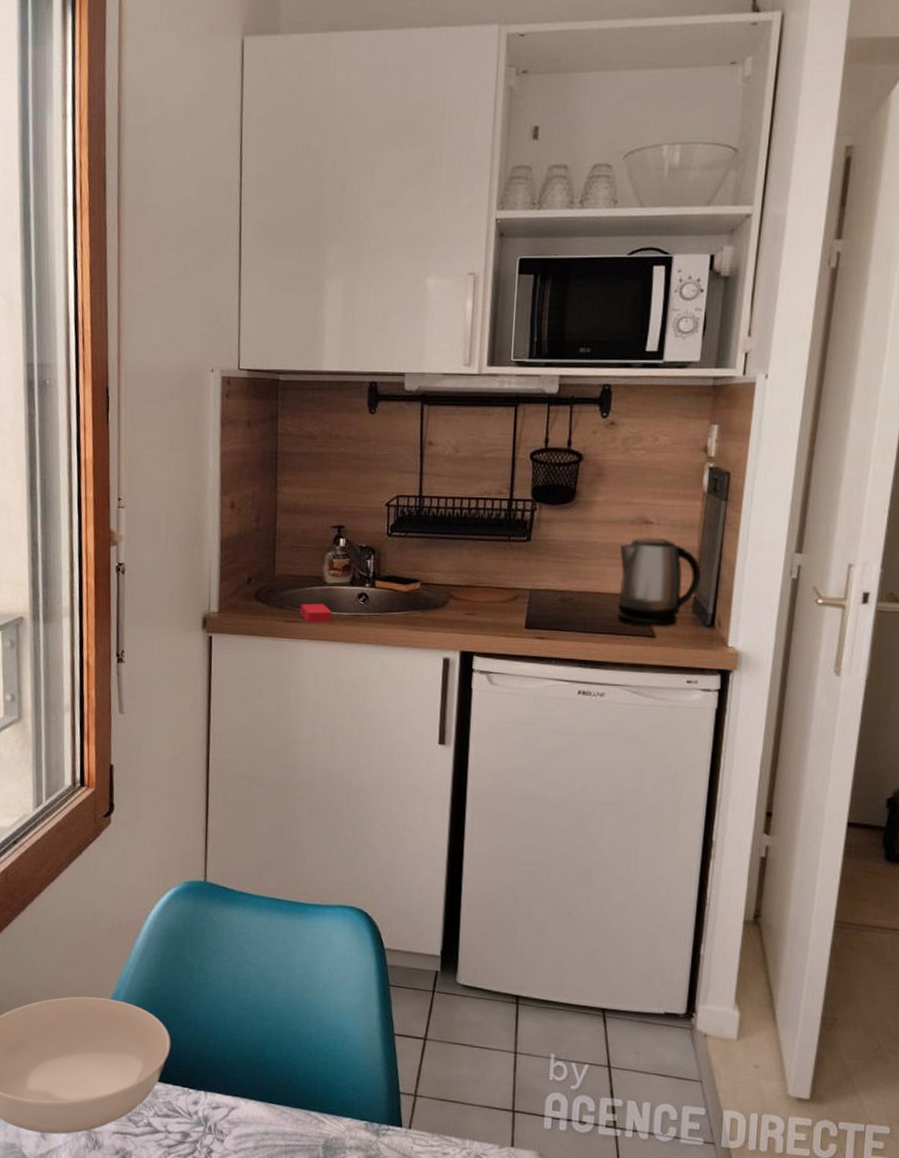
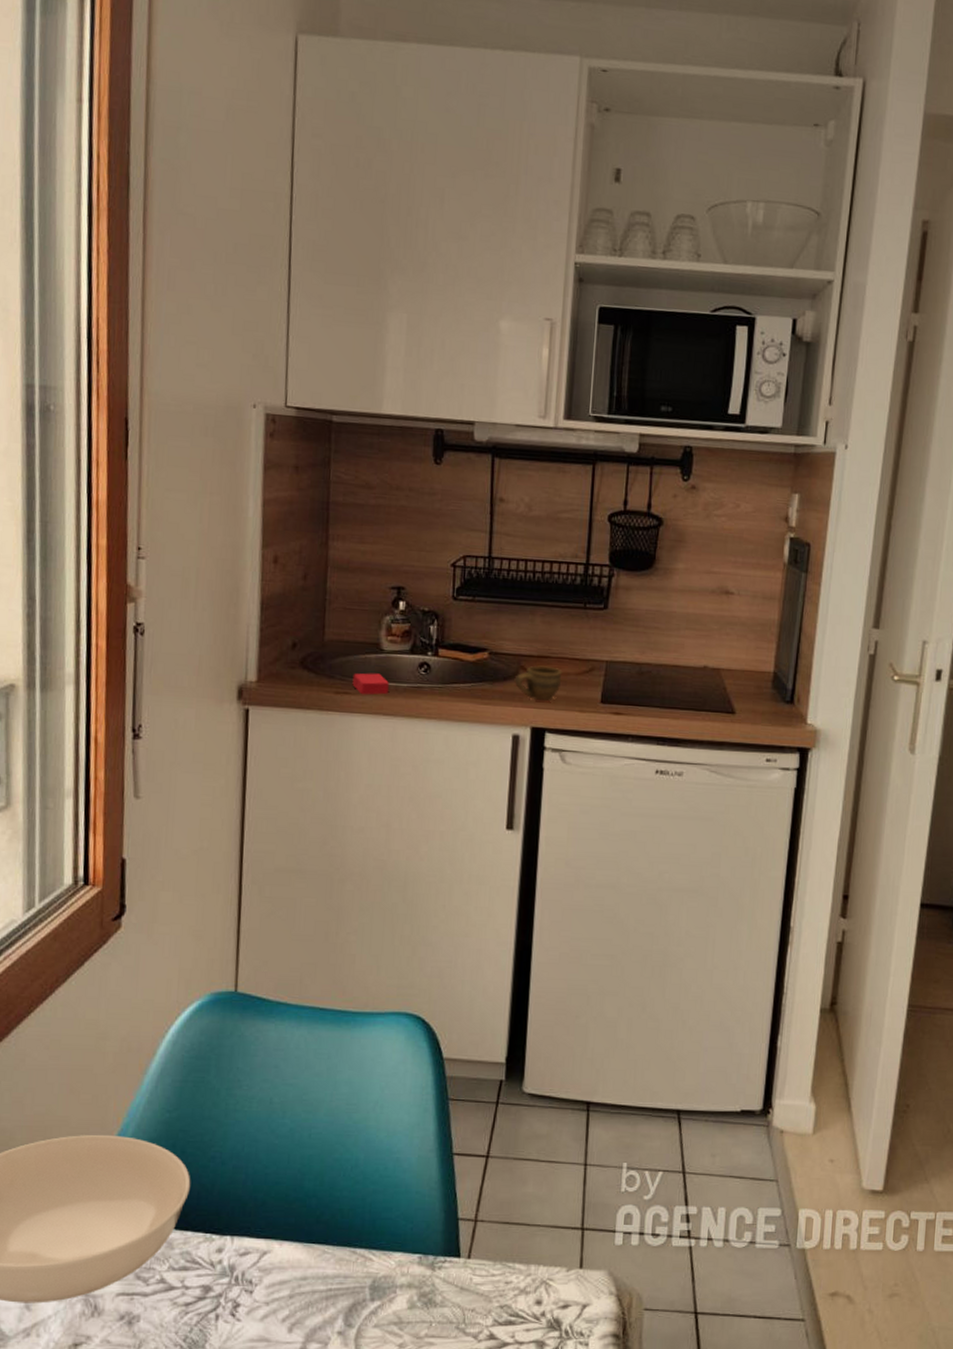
cup: none [444,594,489,628] -> present [514,665,563,702]
kettle: present [616,537,702,627] -> none [695,607,782,703]

